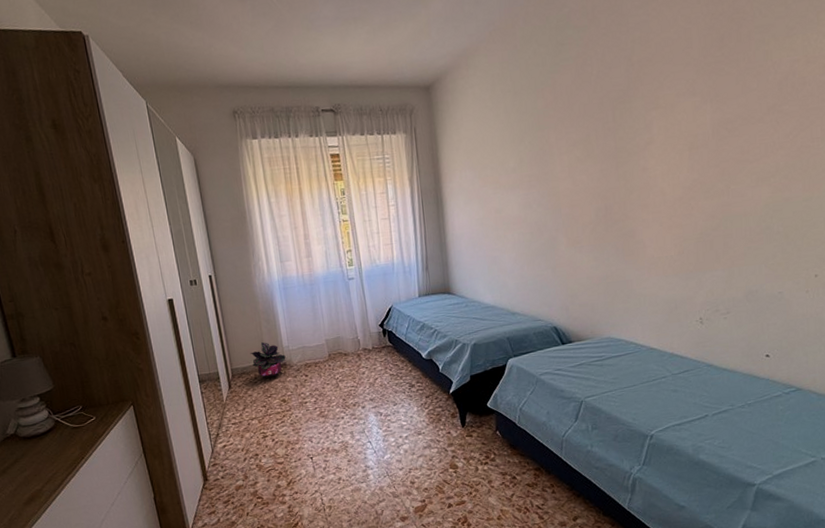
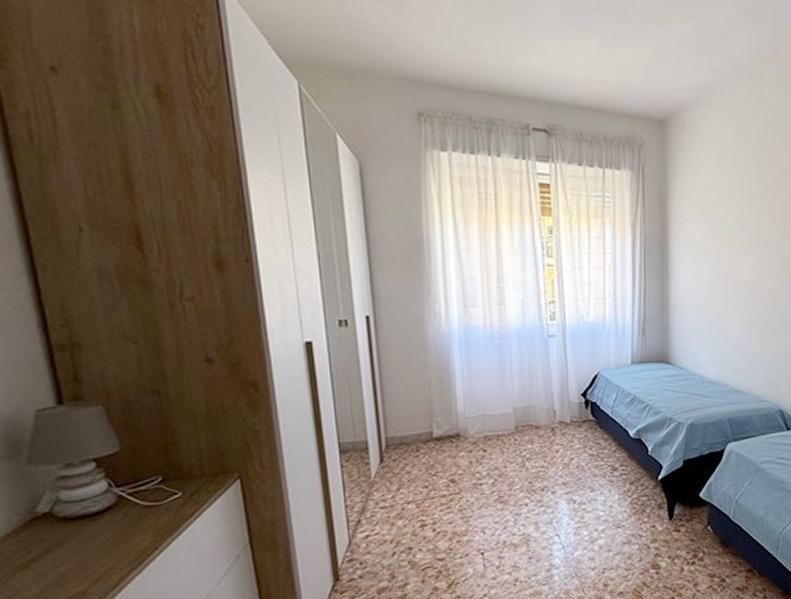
potted plant: present [250,342,286,380] -> none [413,406,460,453]

